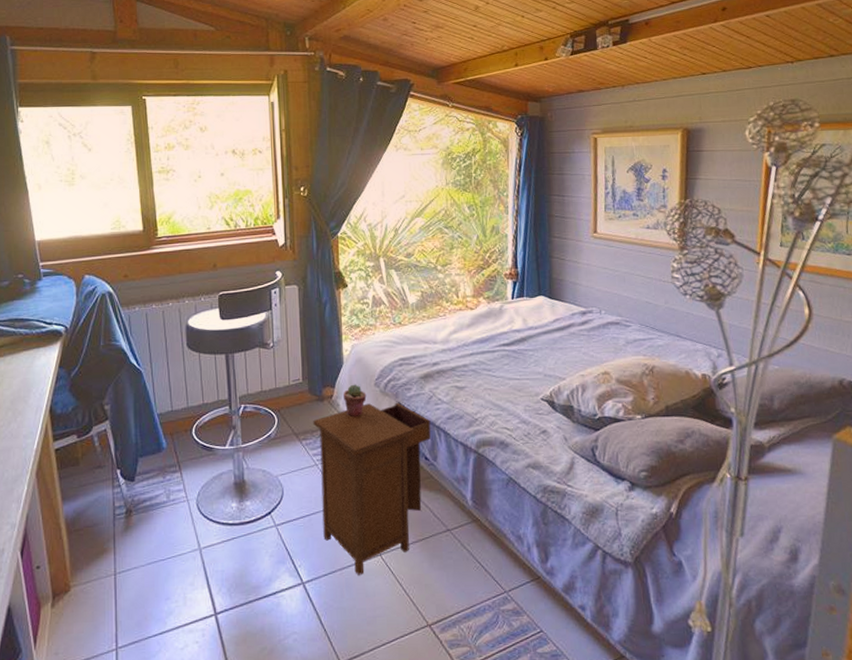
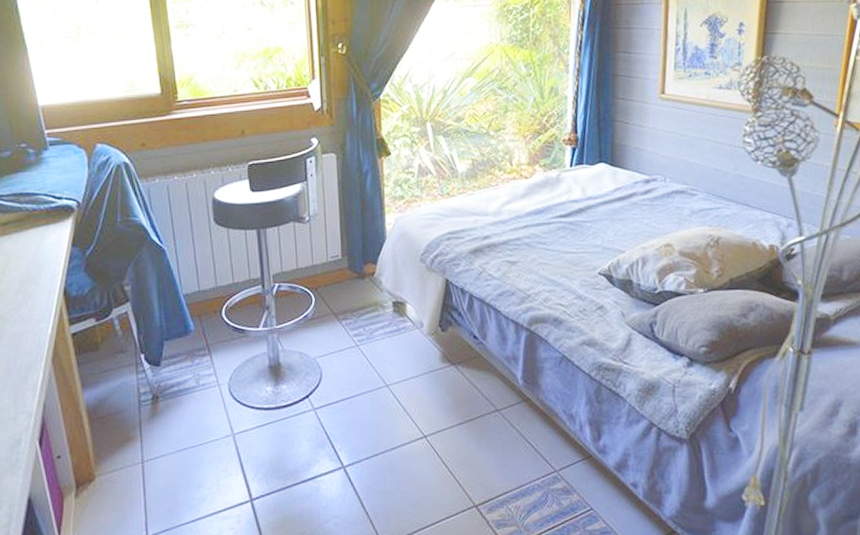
nightstand: present [313,402,432,576] -> none [353,278,481,458]
potted succulent: present [343,384,367,418] -> none [386,260,412,296]

